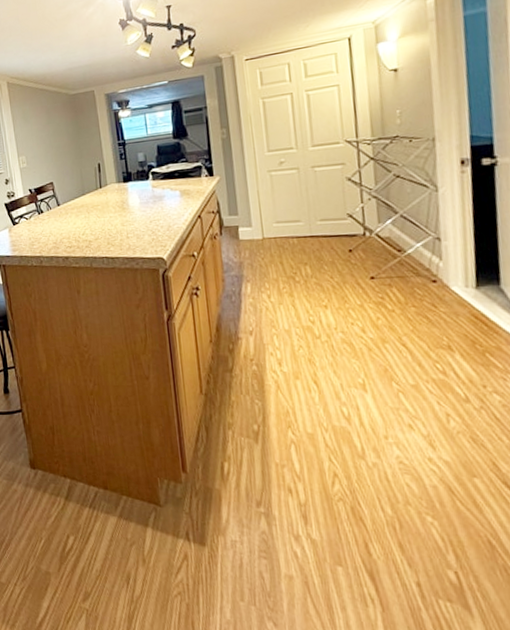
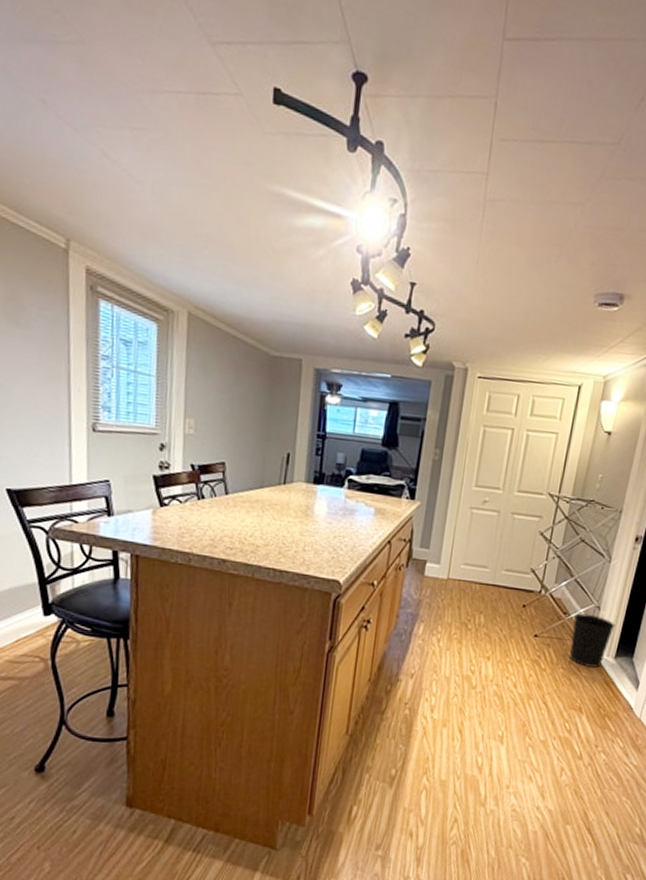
wastebasket: none [410,247,466,303] -> present [570,613,616,669]

